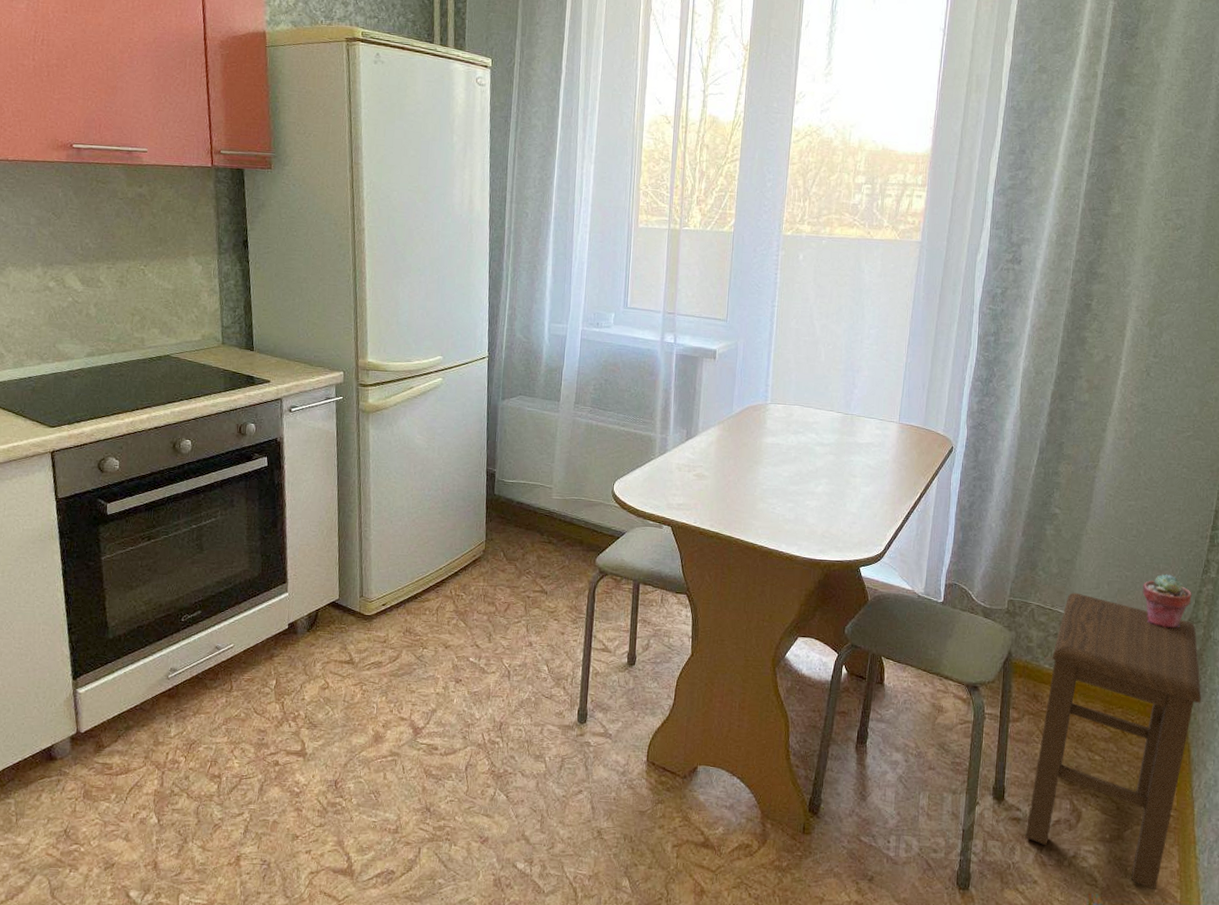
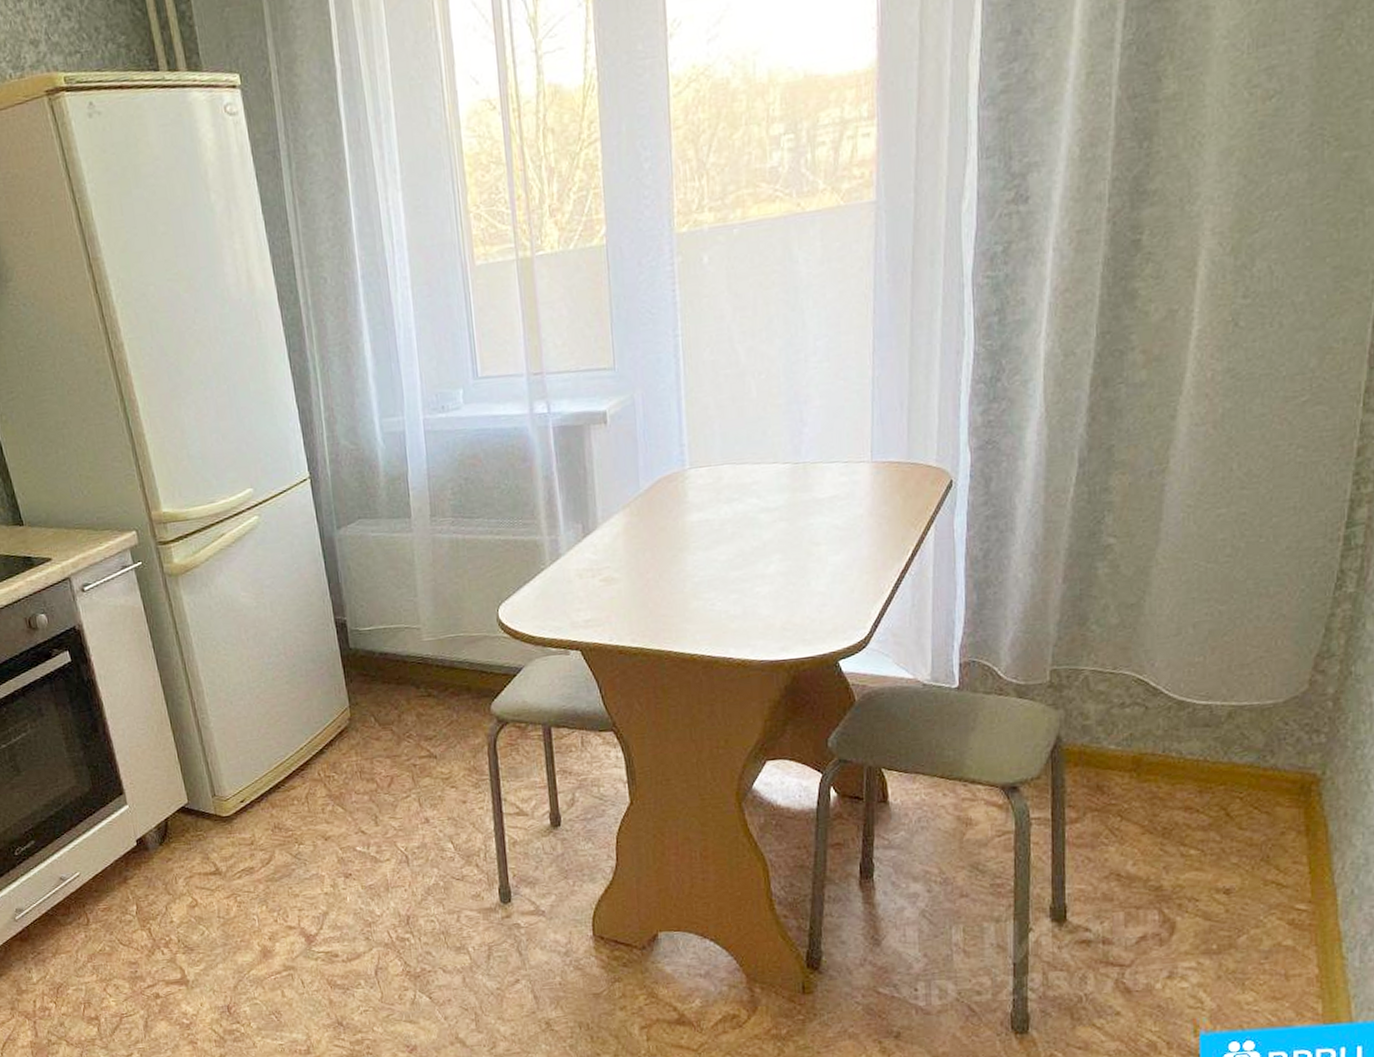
stool: present [1025,592,1201,891] -> none [1099,645,1340,1005]
potted succulent: present [1142,574,1192,629] -> none [1245,598,1320,672]

